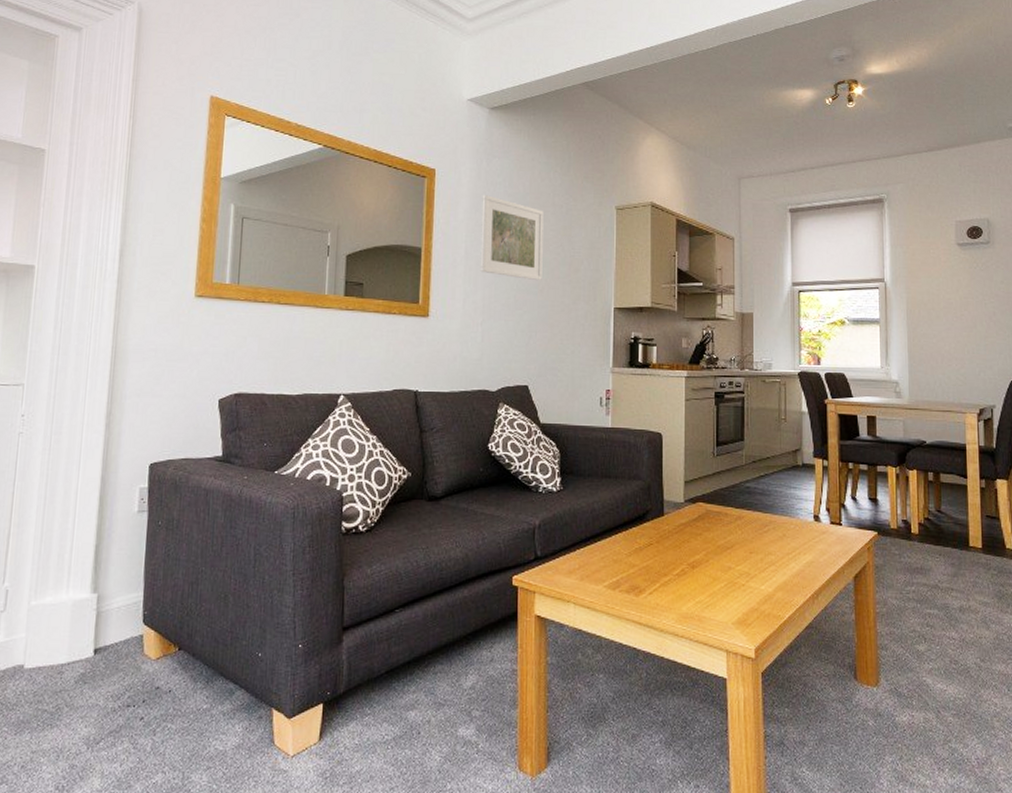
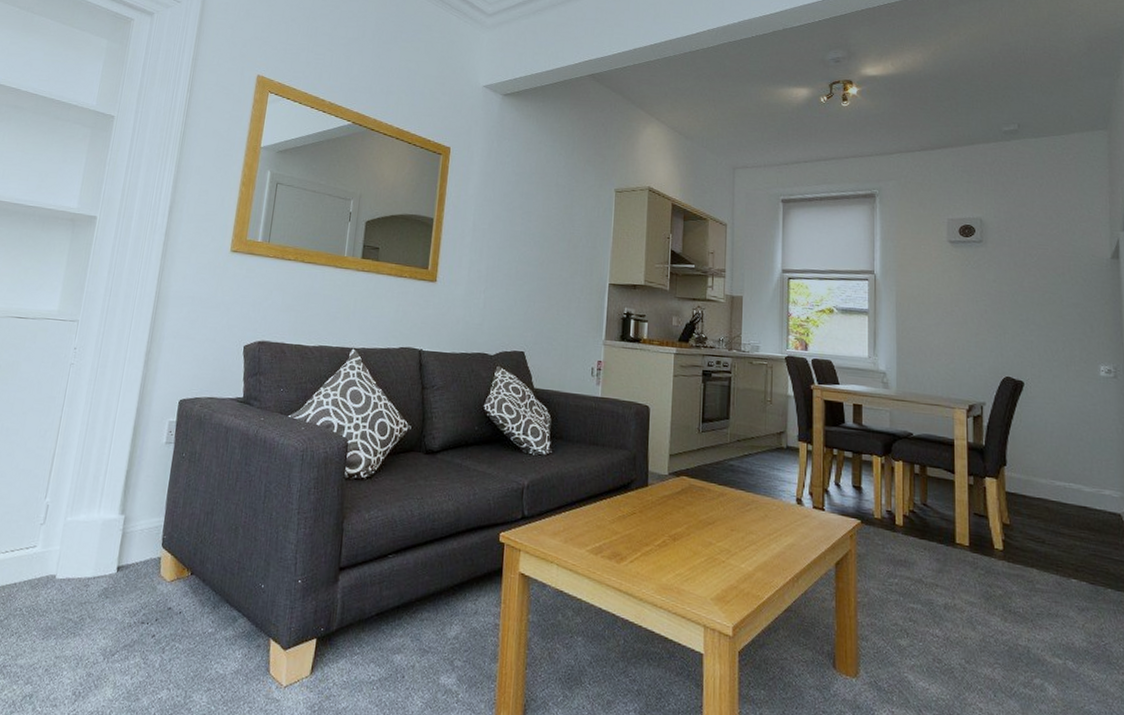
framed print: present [480,194,544,281] -> none [485,172,547,255]

